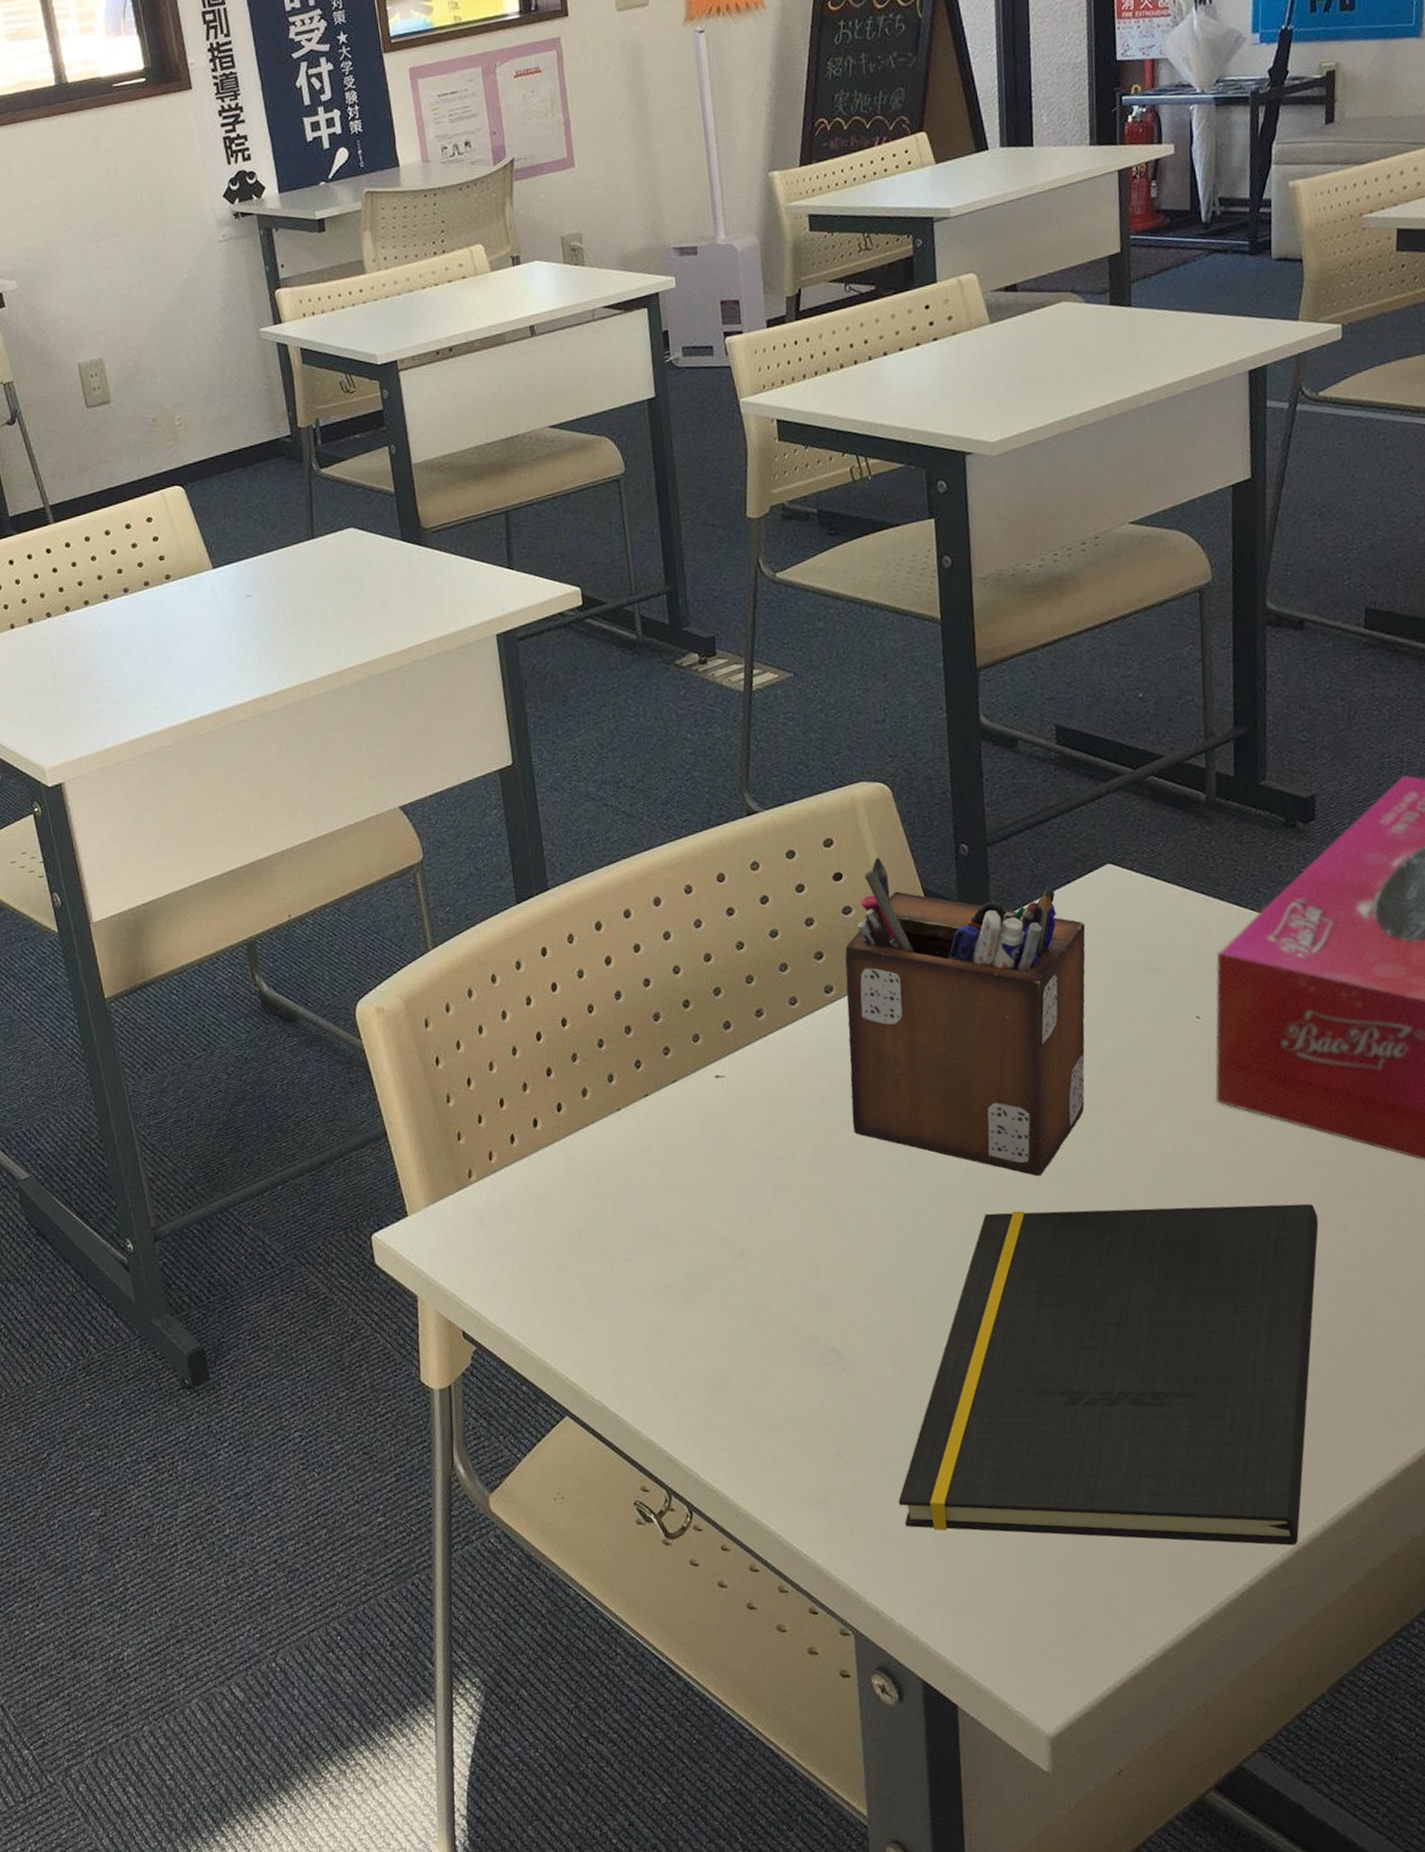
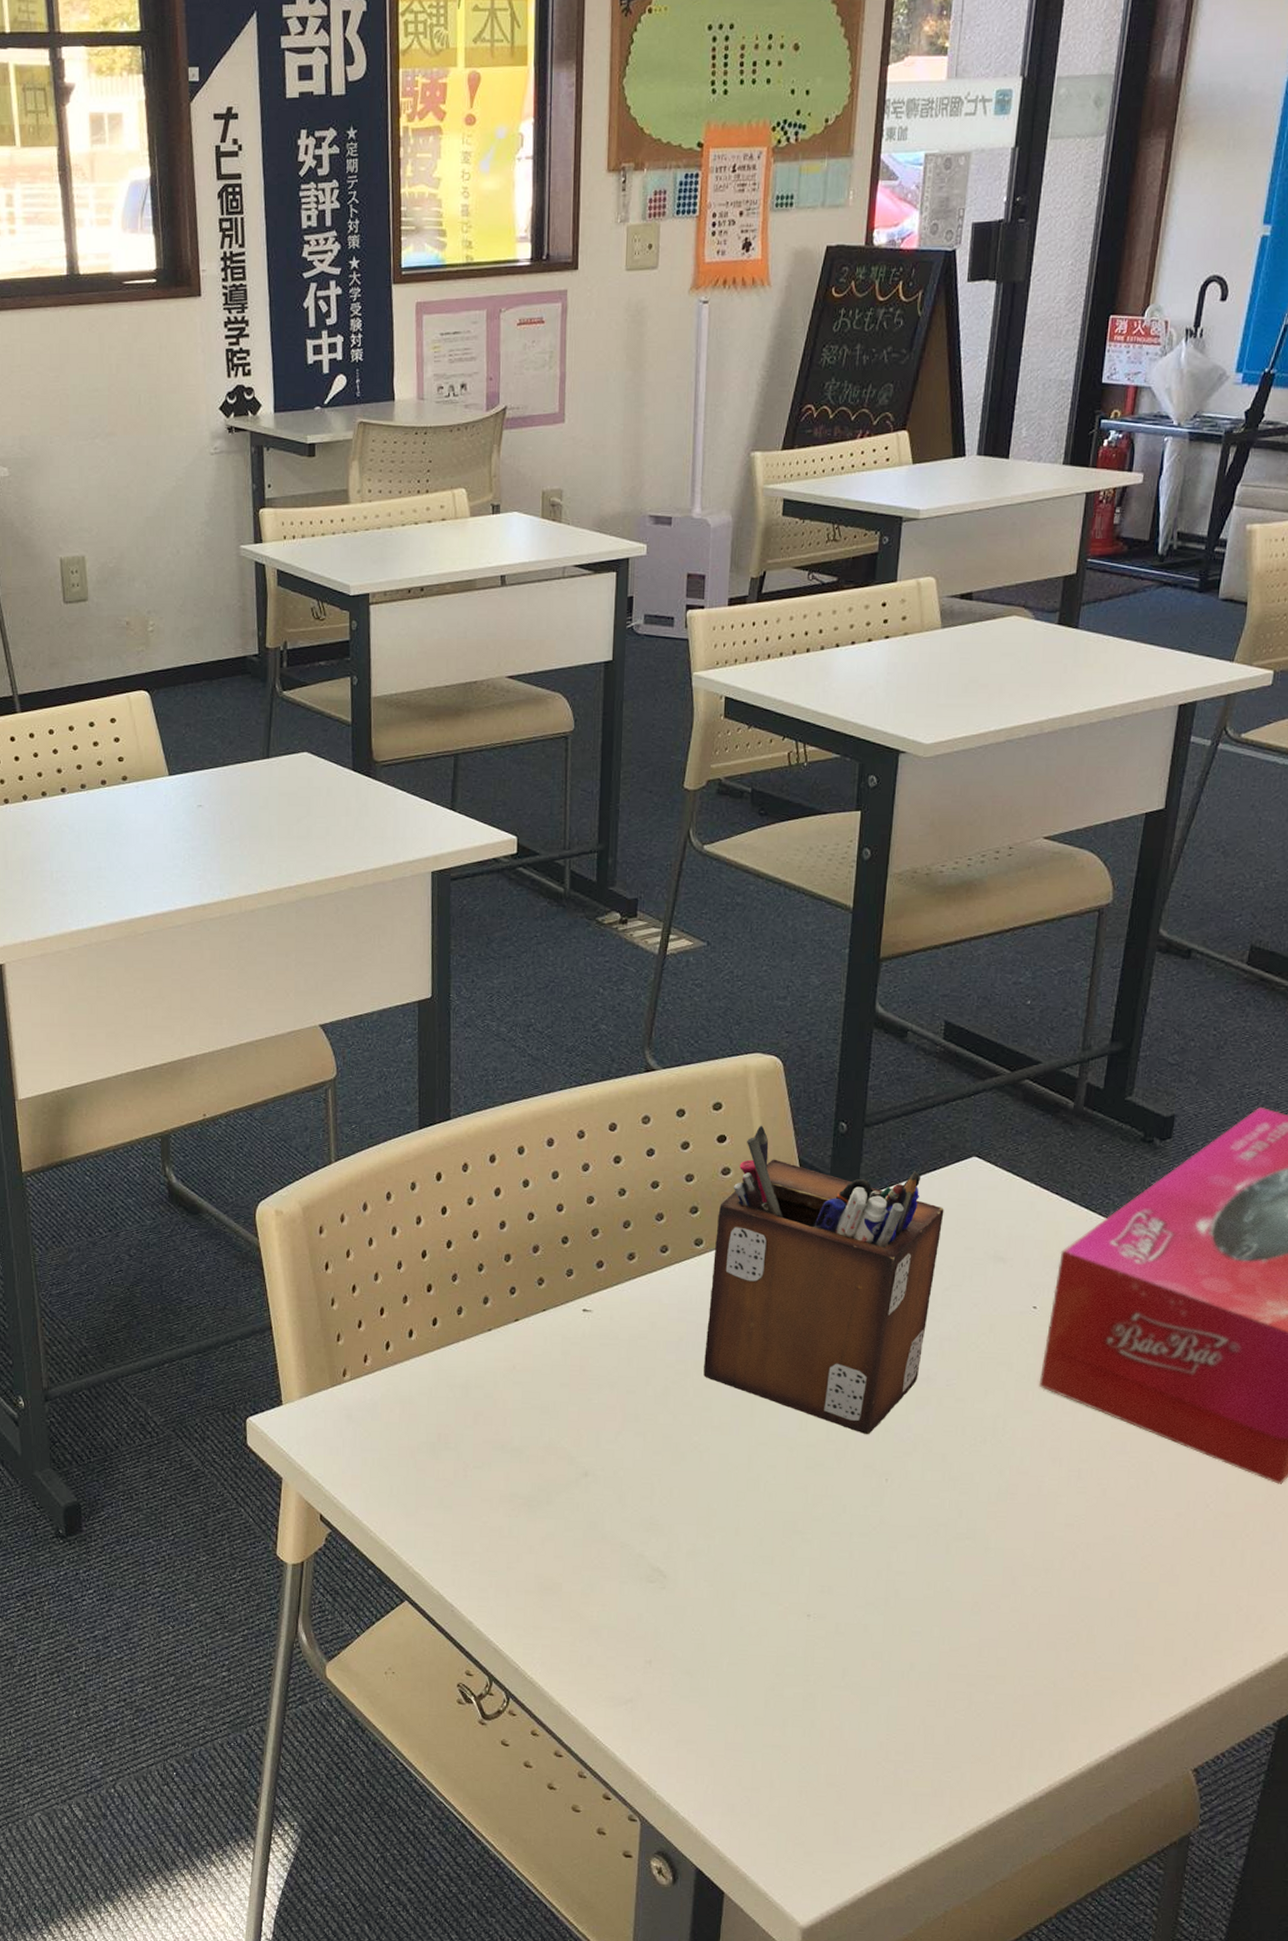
notepad: present [898,1203,1319,1546] -> none [697,1463,1115,1787]

